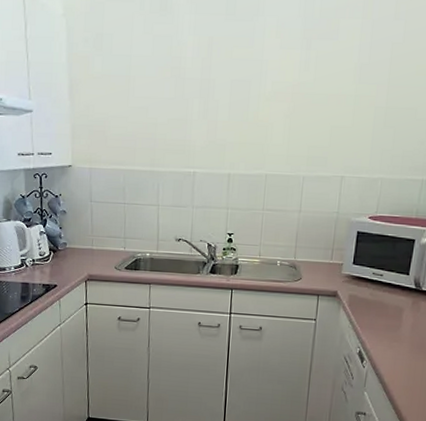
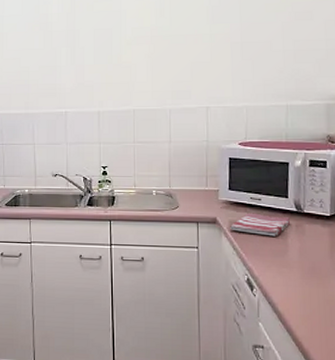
dish towel: none [349,288,408,312] -> present [230,213,291,237]

